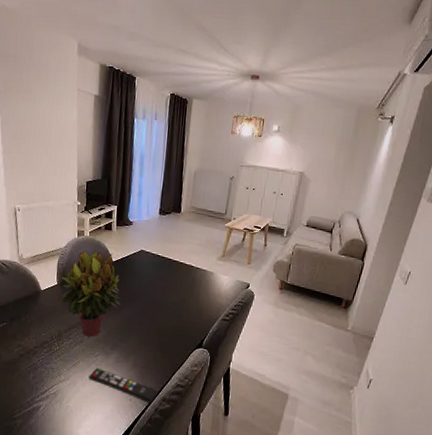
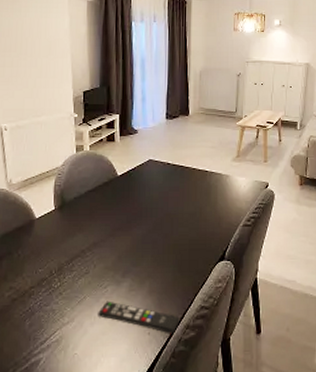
potted plant: present [58,250,121,337] -> none [56,166,130,266]

